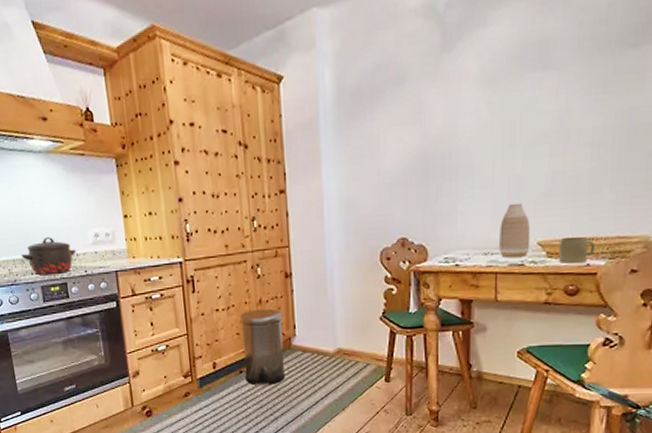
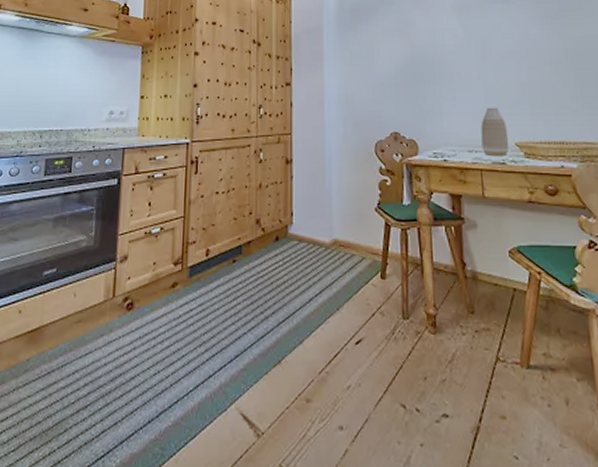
cooking pot: present [20,237,76,276] -> none [33,112,88,149]
pedal bin: present [241,309,285,387] -> none [238,194,280,279]
mug: present [558,237,595,265] -> none [534,141,567,166]

